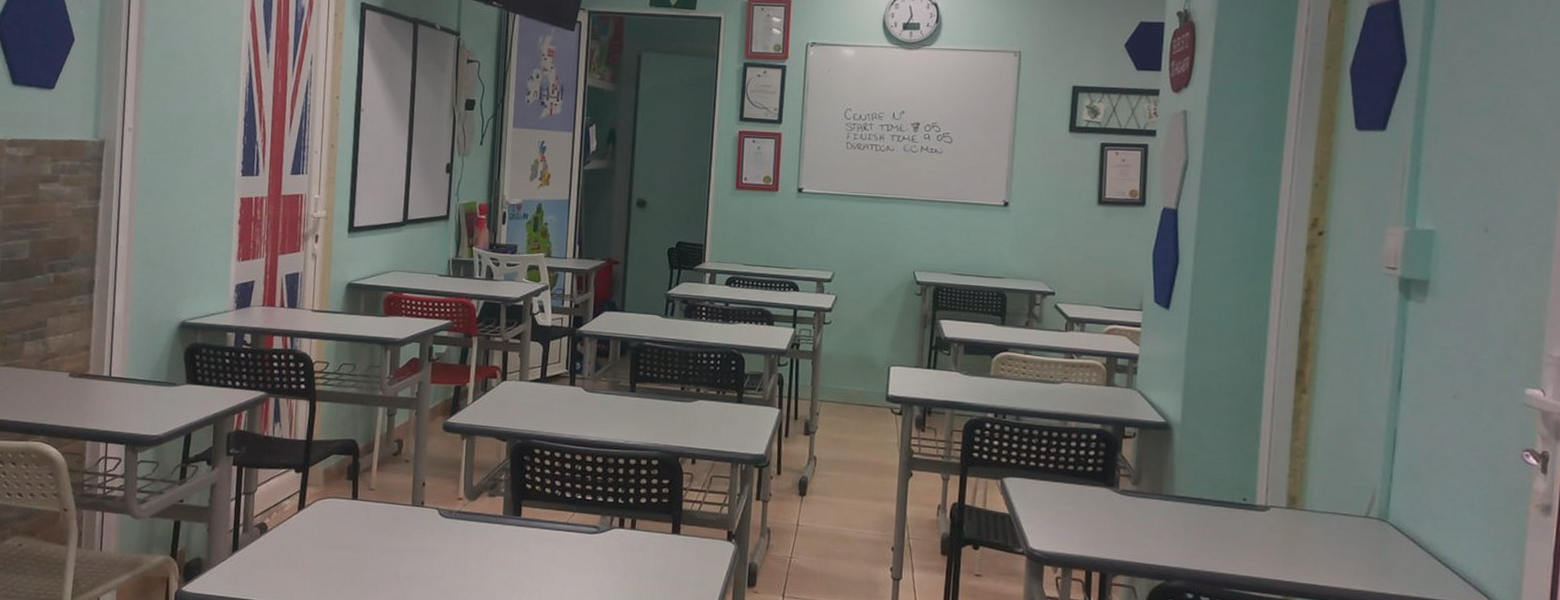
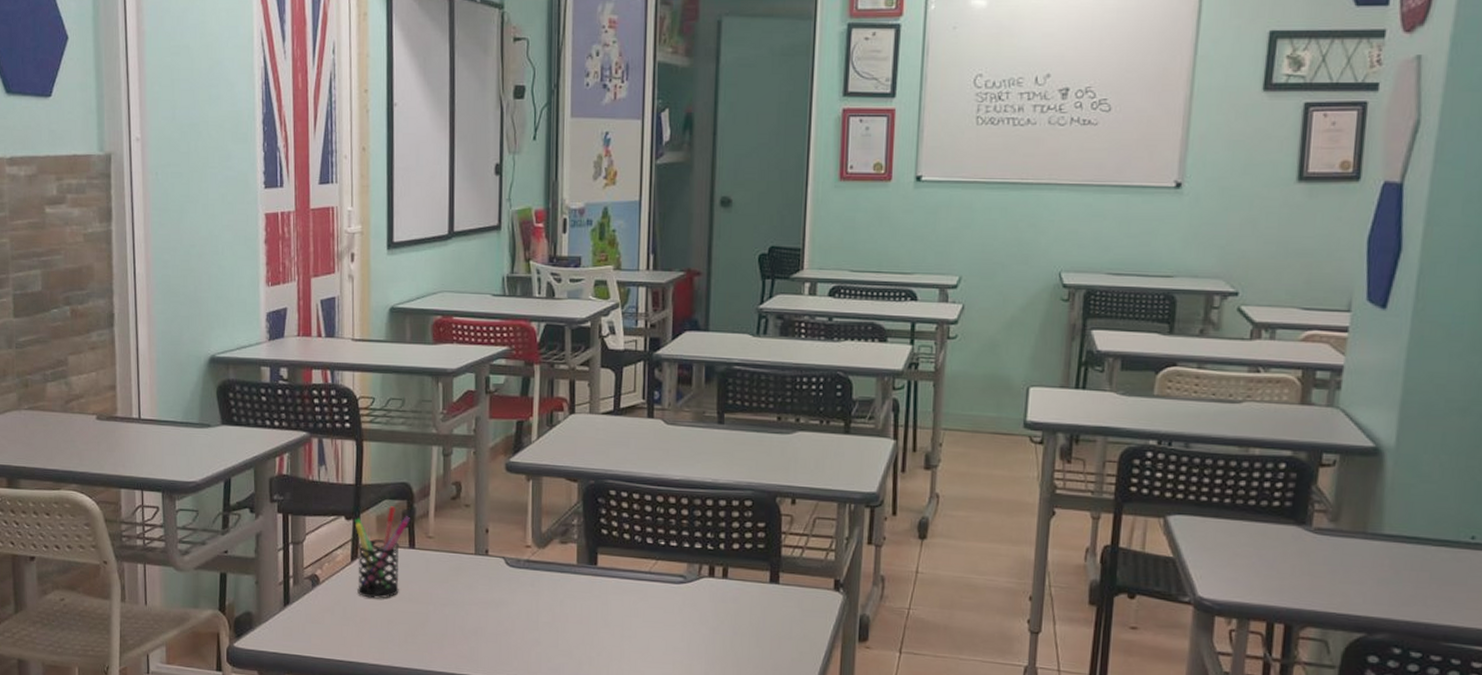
pen holder: none [302,461,355,546] -> present [355,506,410,599]

